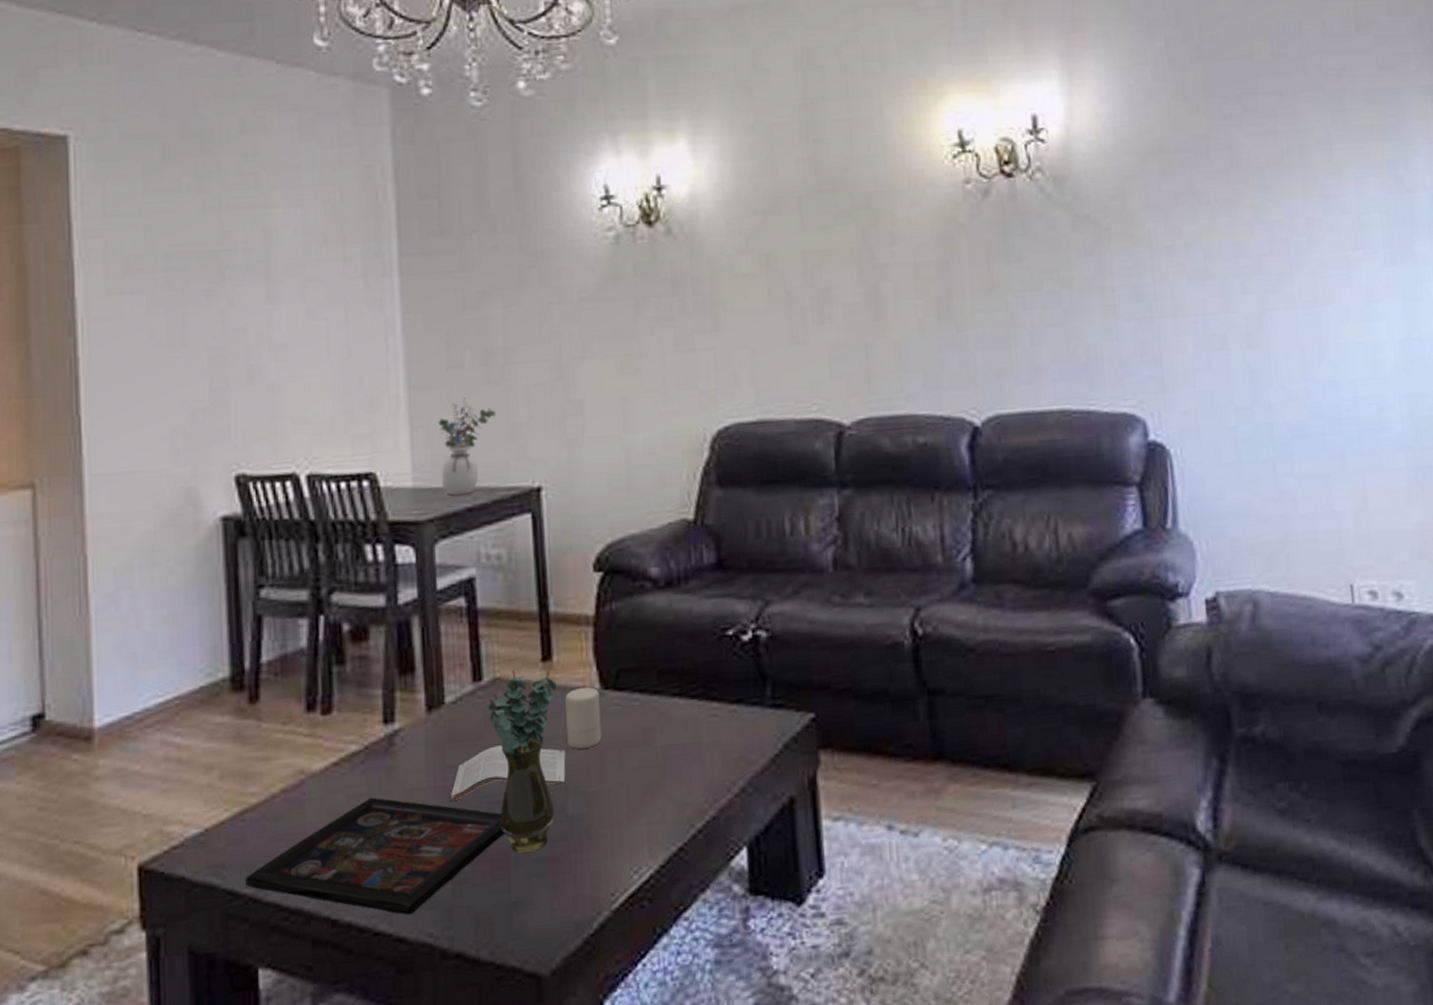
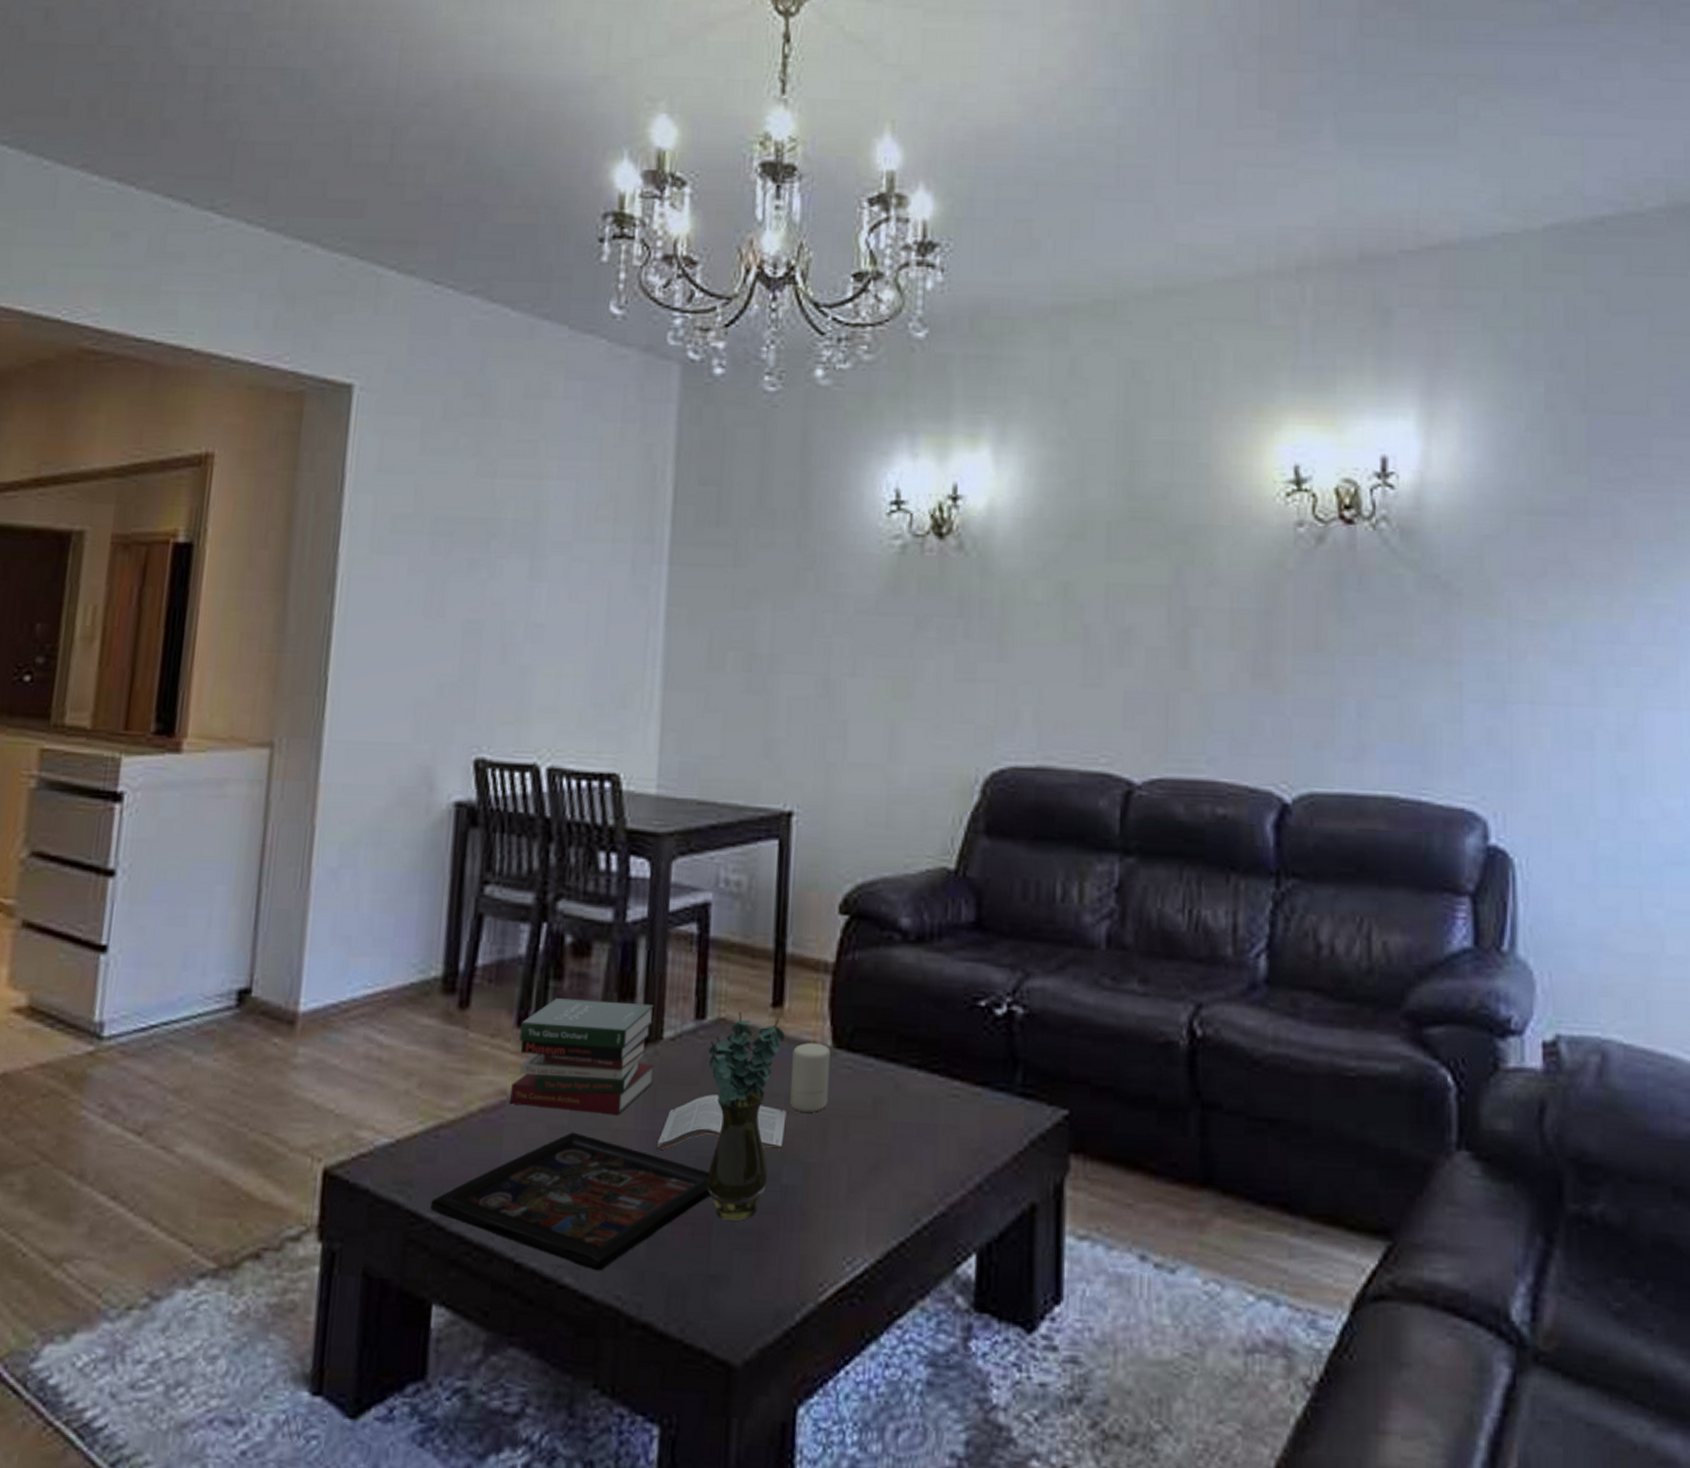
books: none [308,675,441,781] -> present [510,998,654,1114]
bouquet: present [438,398,496,496] -> none [687,704,753,810]

